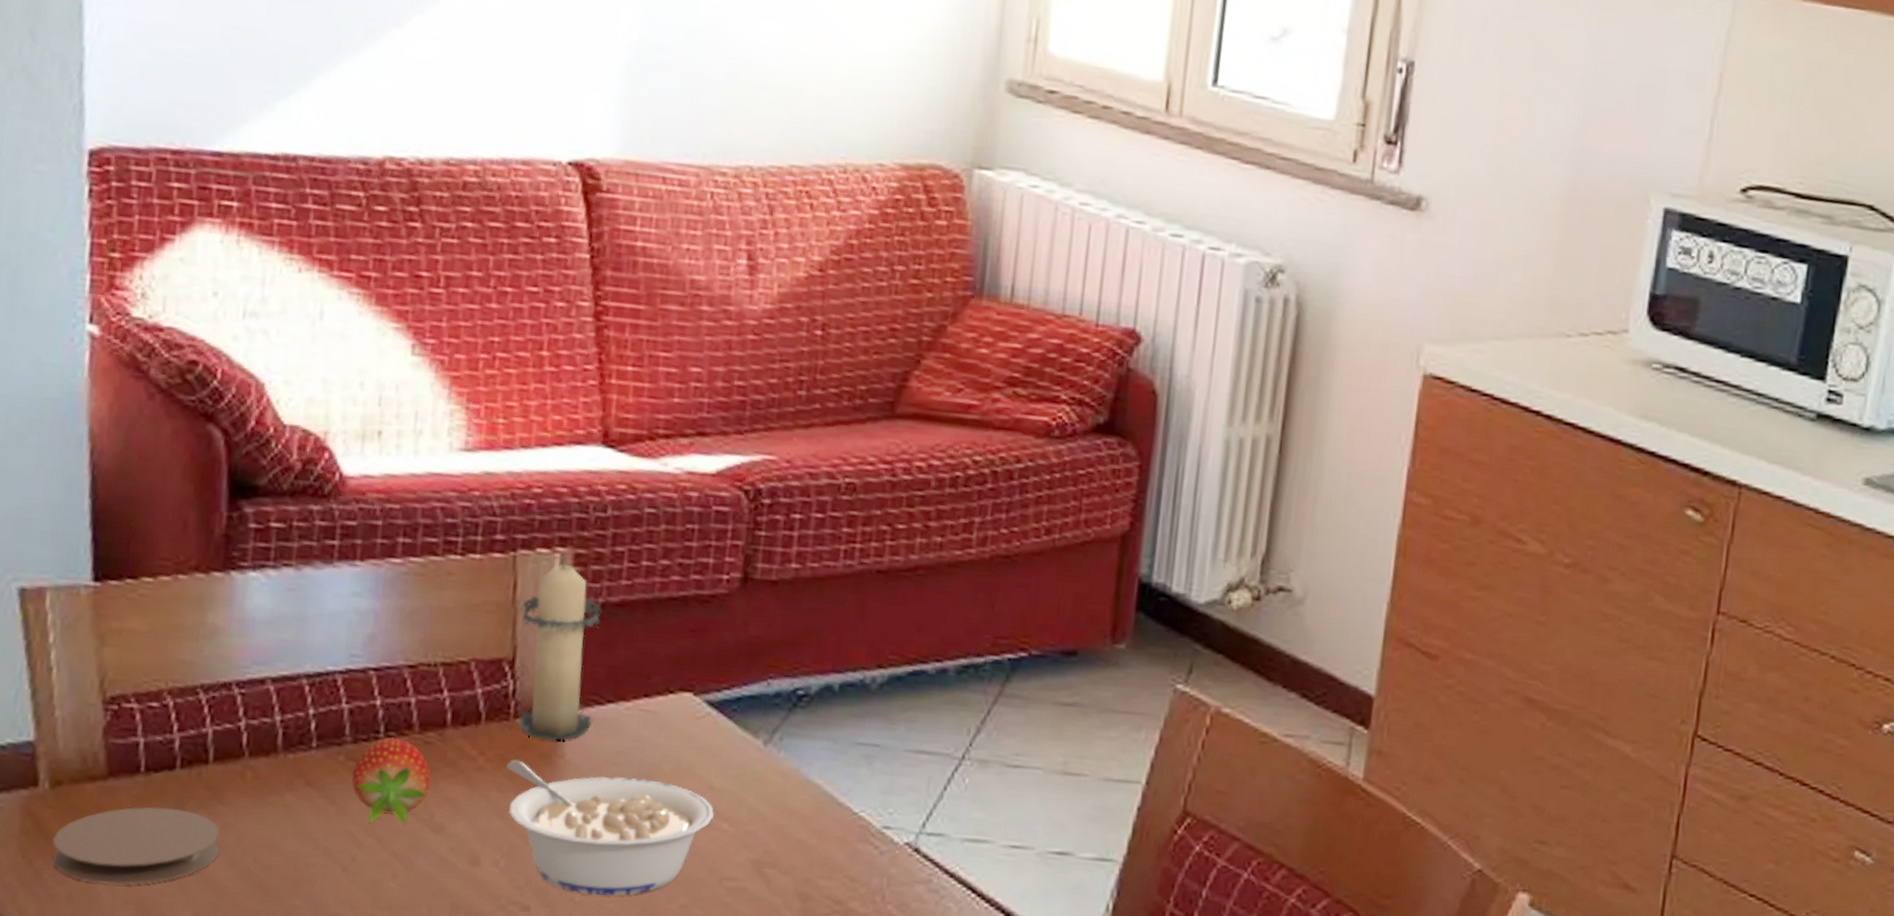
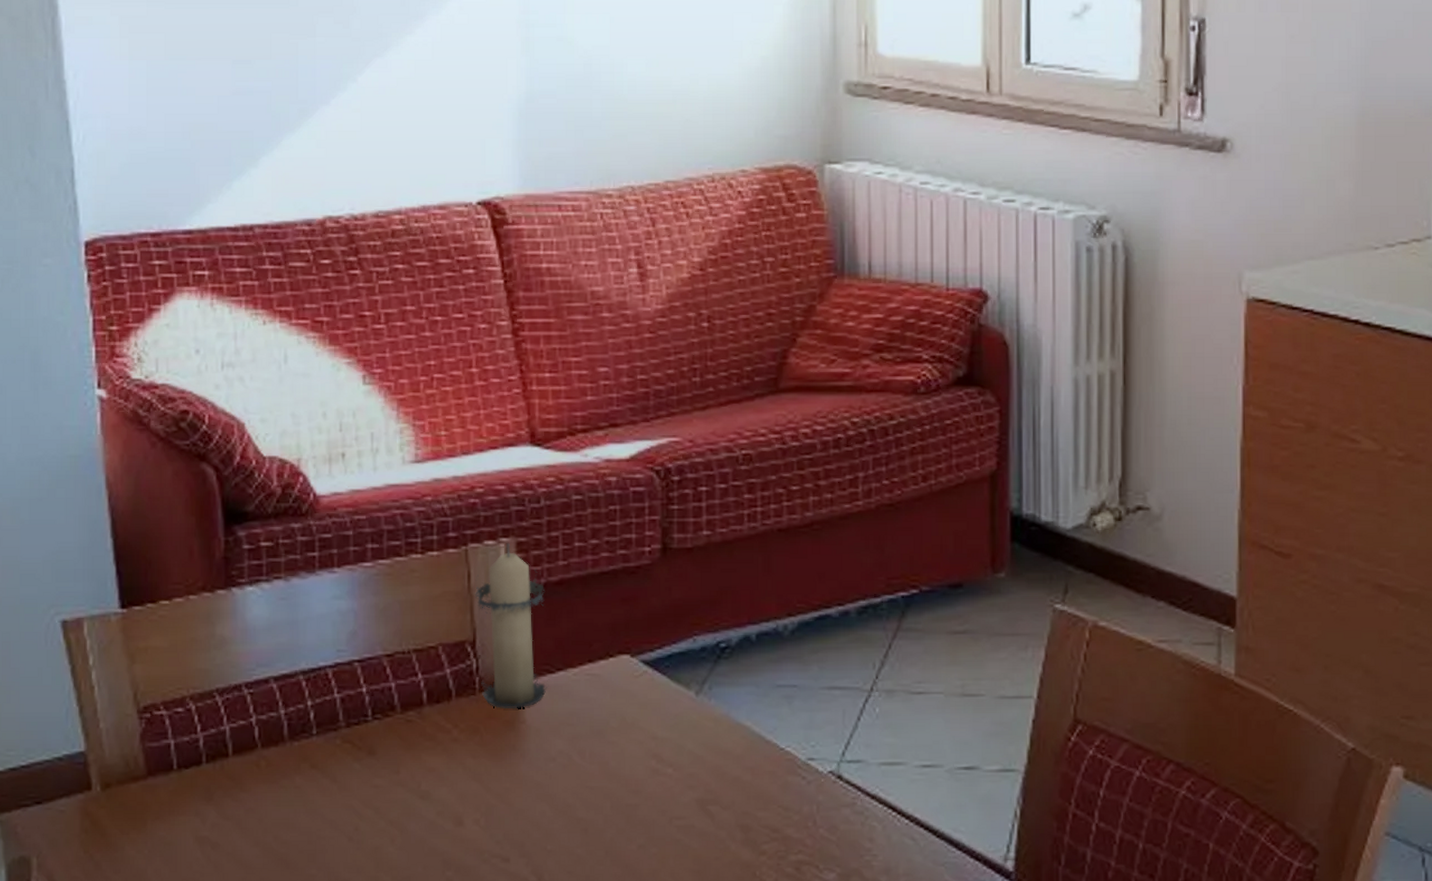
coaster: present [52,806,220,885] -> none [107,798,245,870]
fruit: present [351,737,430,825] -> none [348,720,414,797]
legume: present [506,759,715,896] -> none [477,729,660,843]

